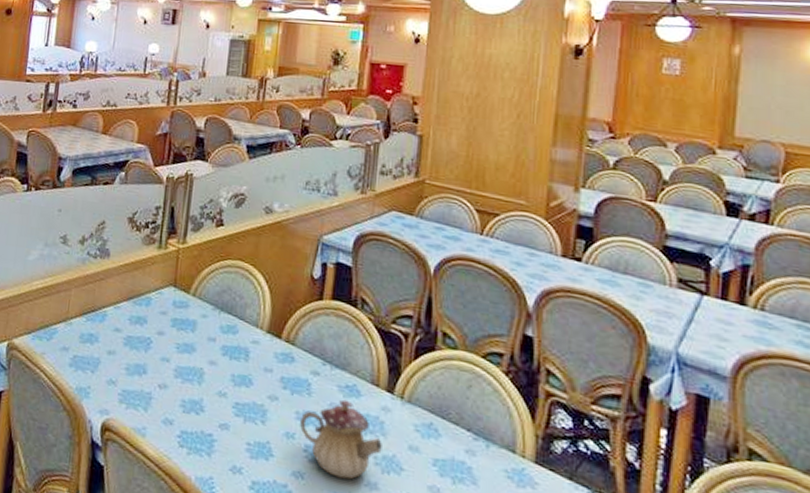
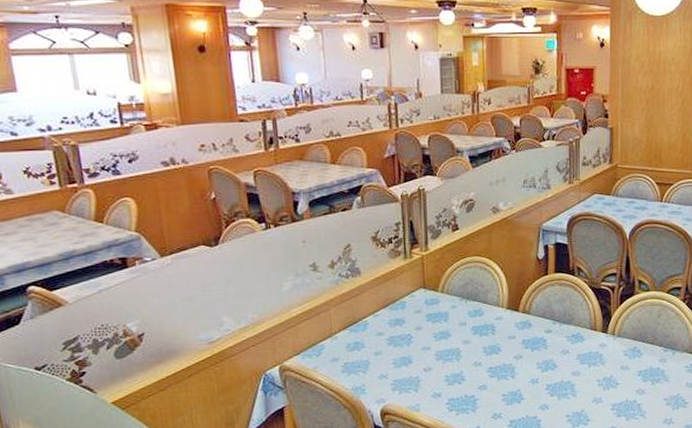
teapot: present [300,399,382,480] -> none [541,345,602,401]

